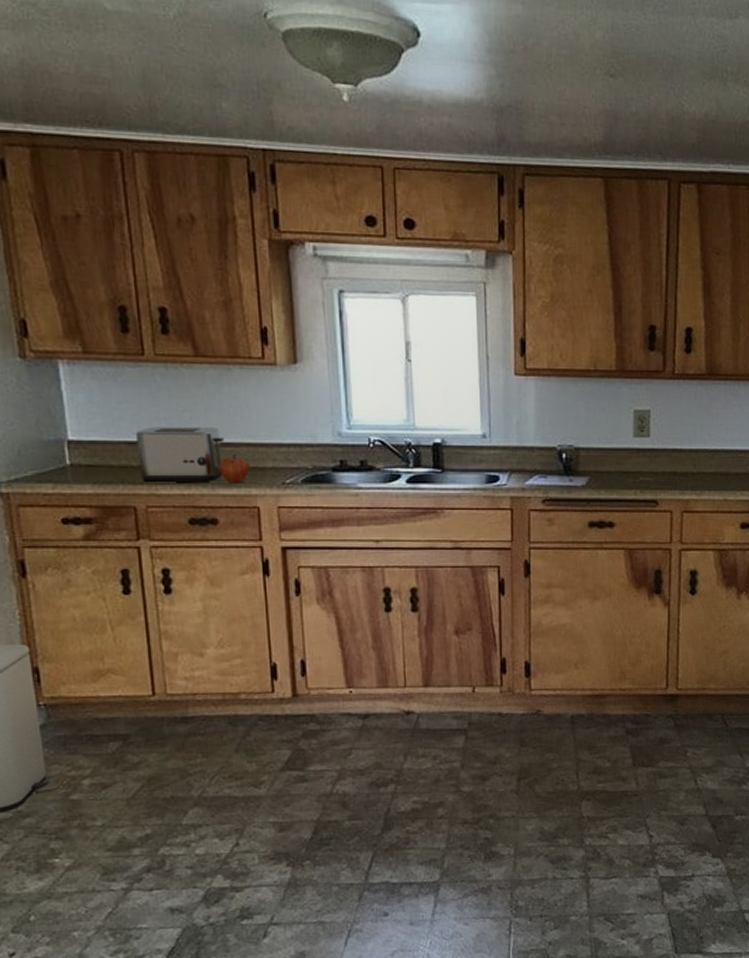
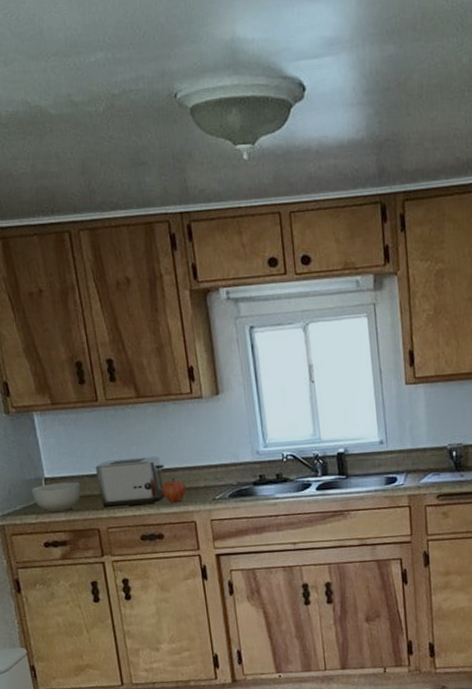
bowl: none [48,448,115,483] -> present [30,481,81,513]

